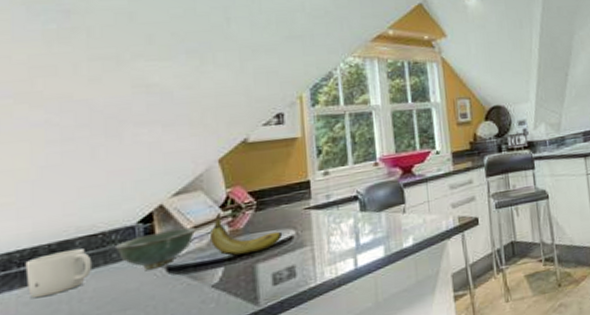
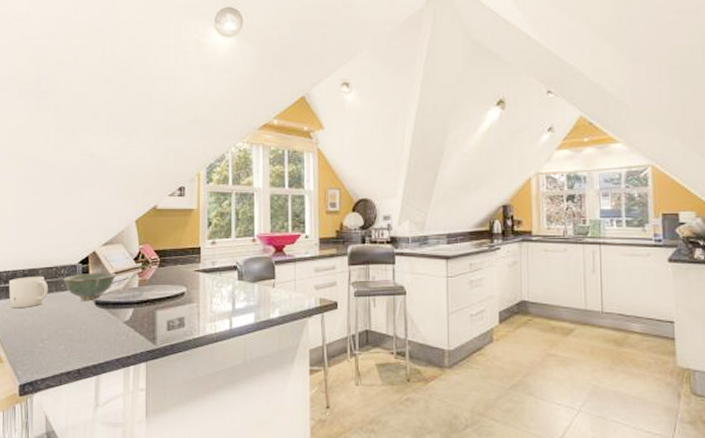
fruit: present [210,212,283,257] -> none [126,264,177,303]

